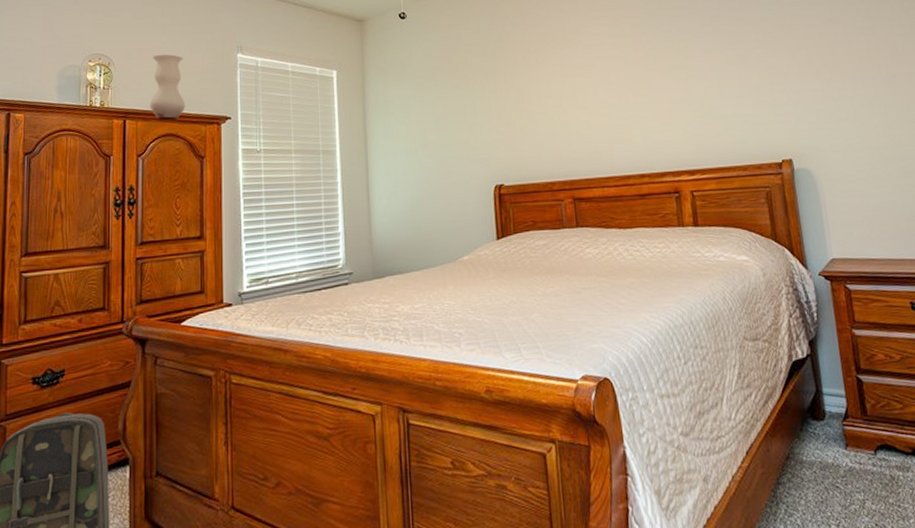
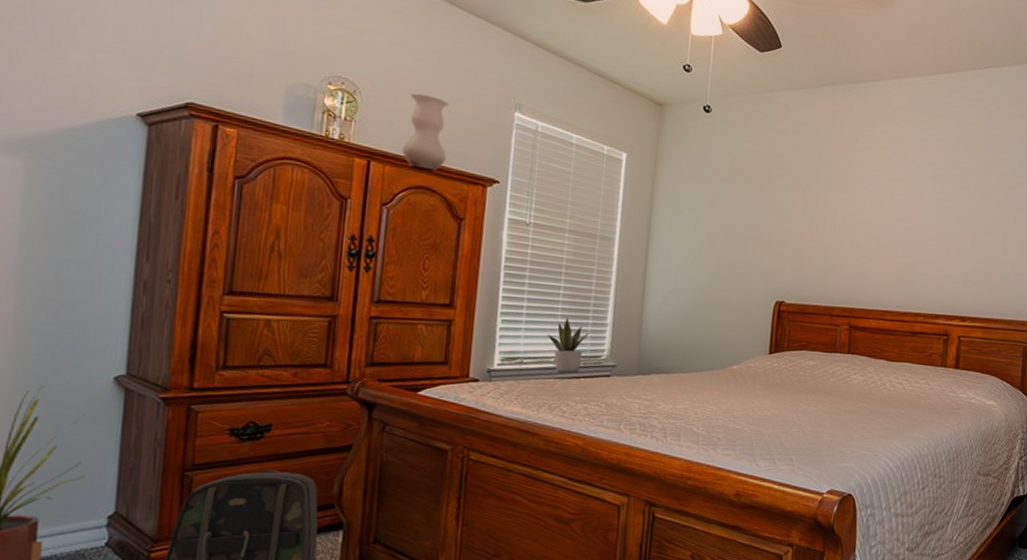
potted plant: none [286,231,325,288] -> present [546,316,590,374]

